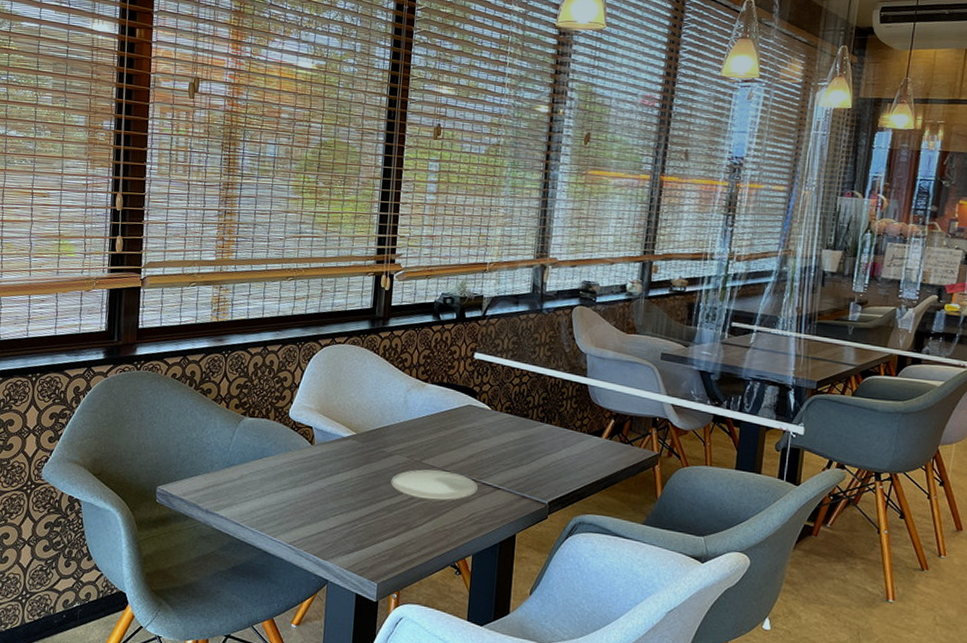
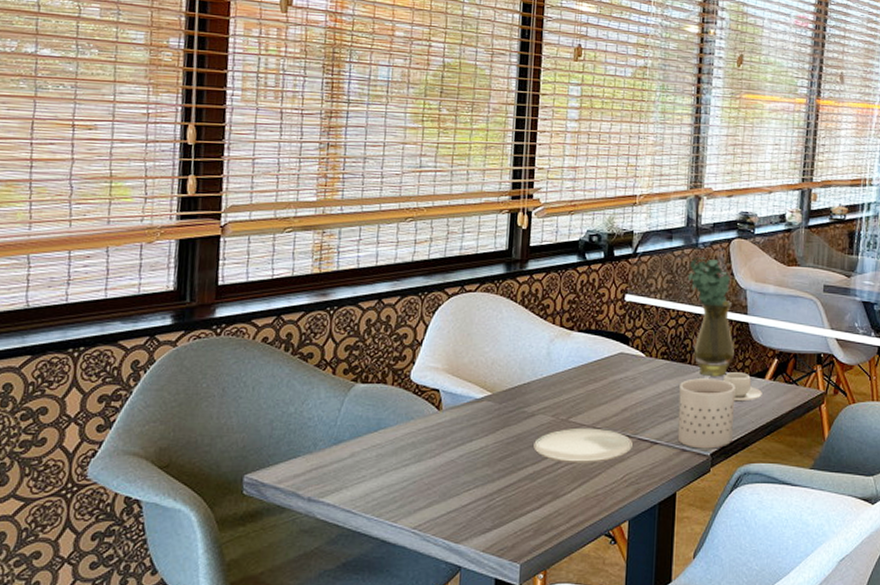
mug: none [518,432,574,498] -> present [677,378,736,449]
vase: none [532,317,573,432] -> present [688,252,734,376]
teacup: none [562,429,599,457] -> present [724,372,762,402]

